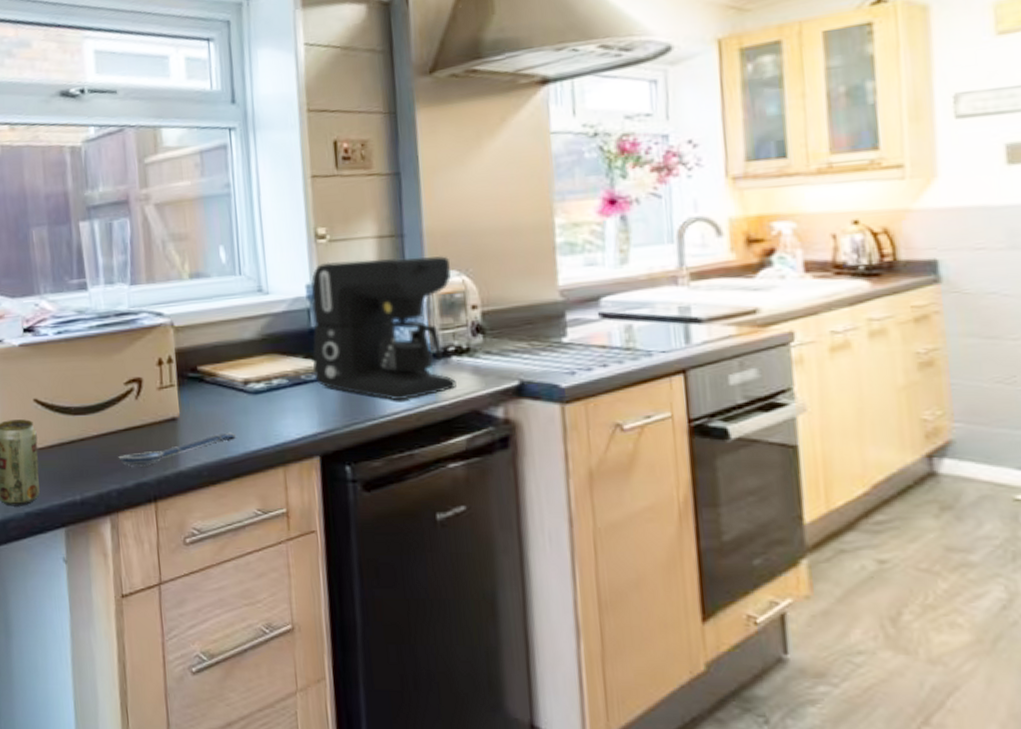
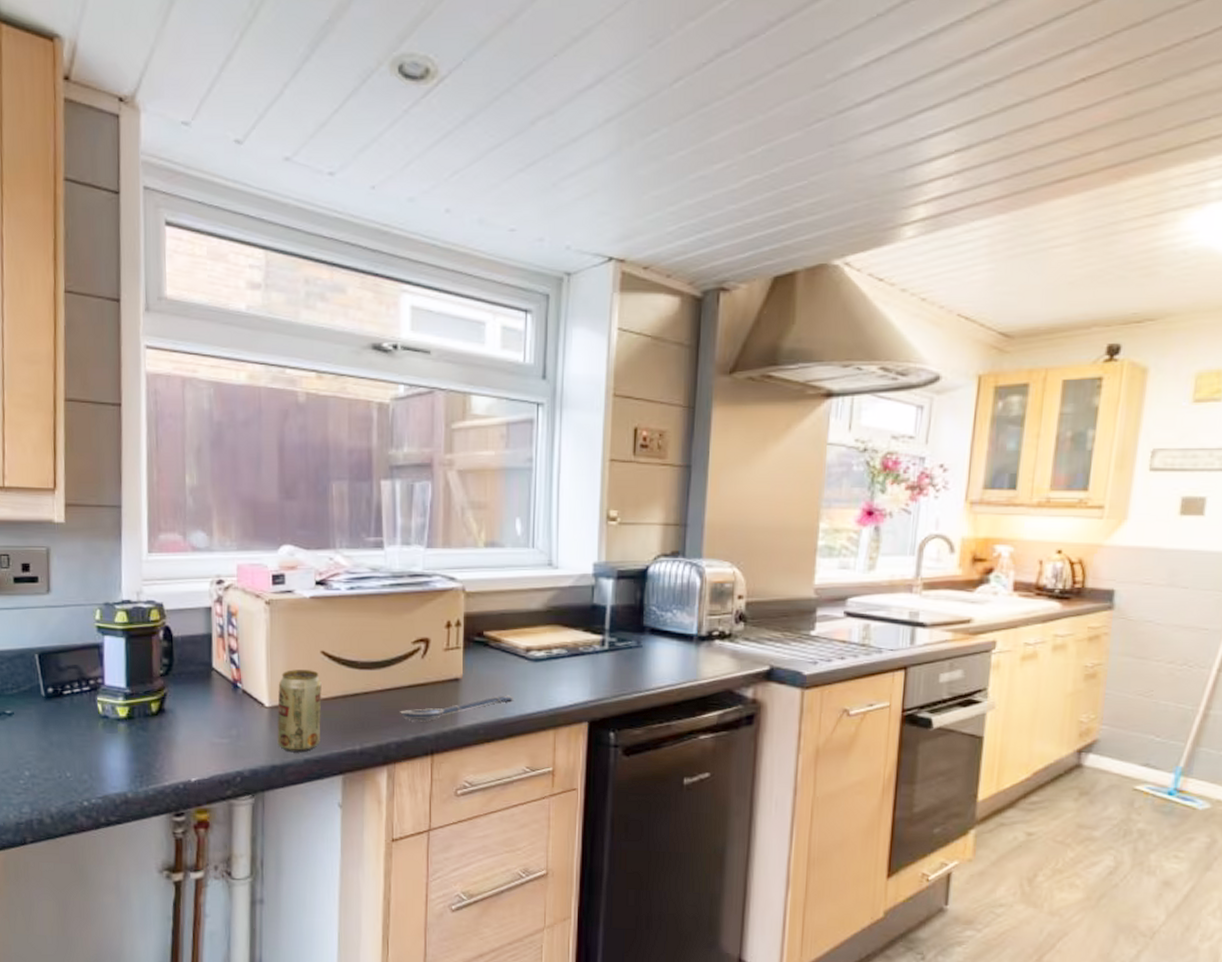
coffee maker: present [310,255,457,401] -> none [590,543,725,677]

